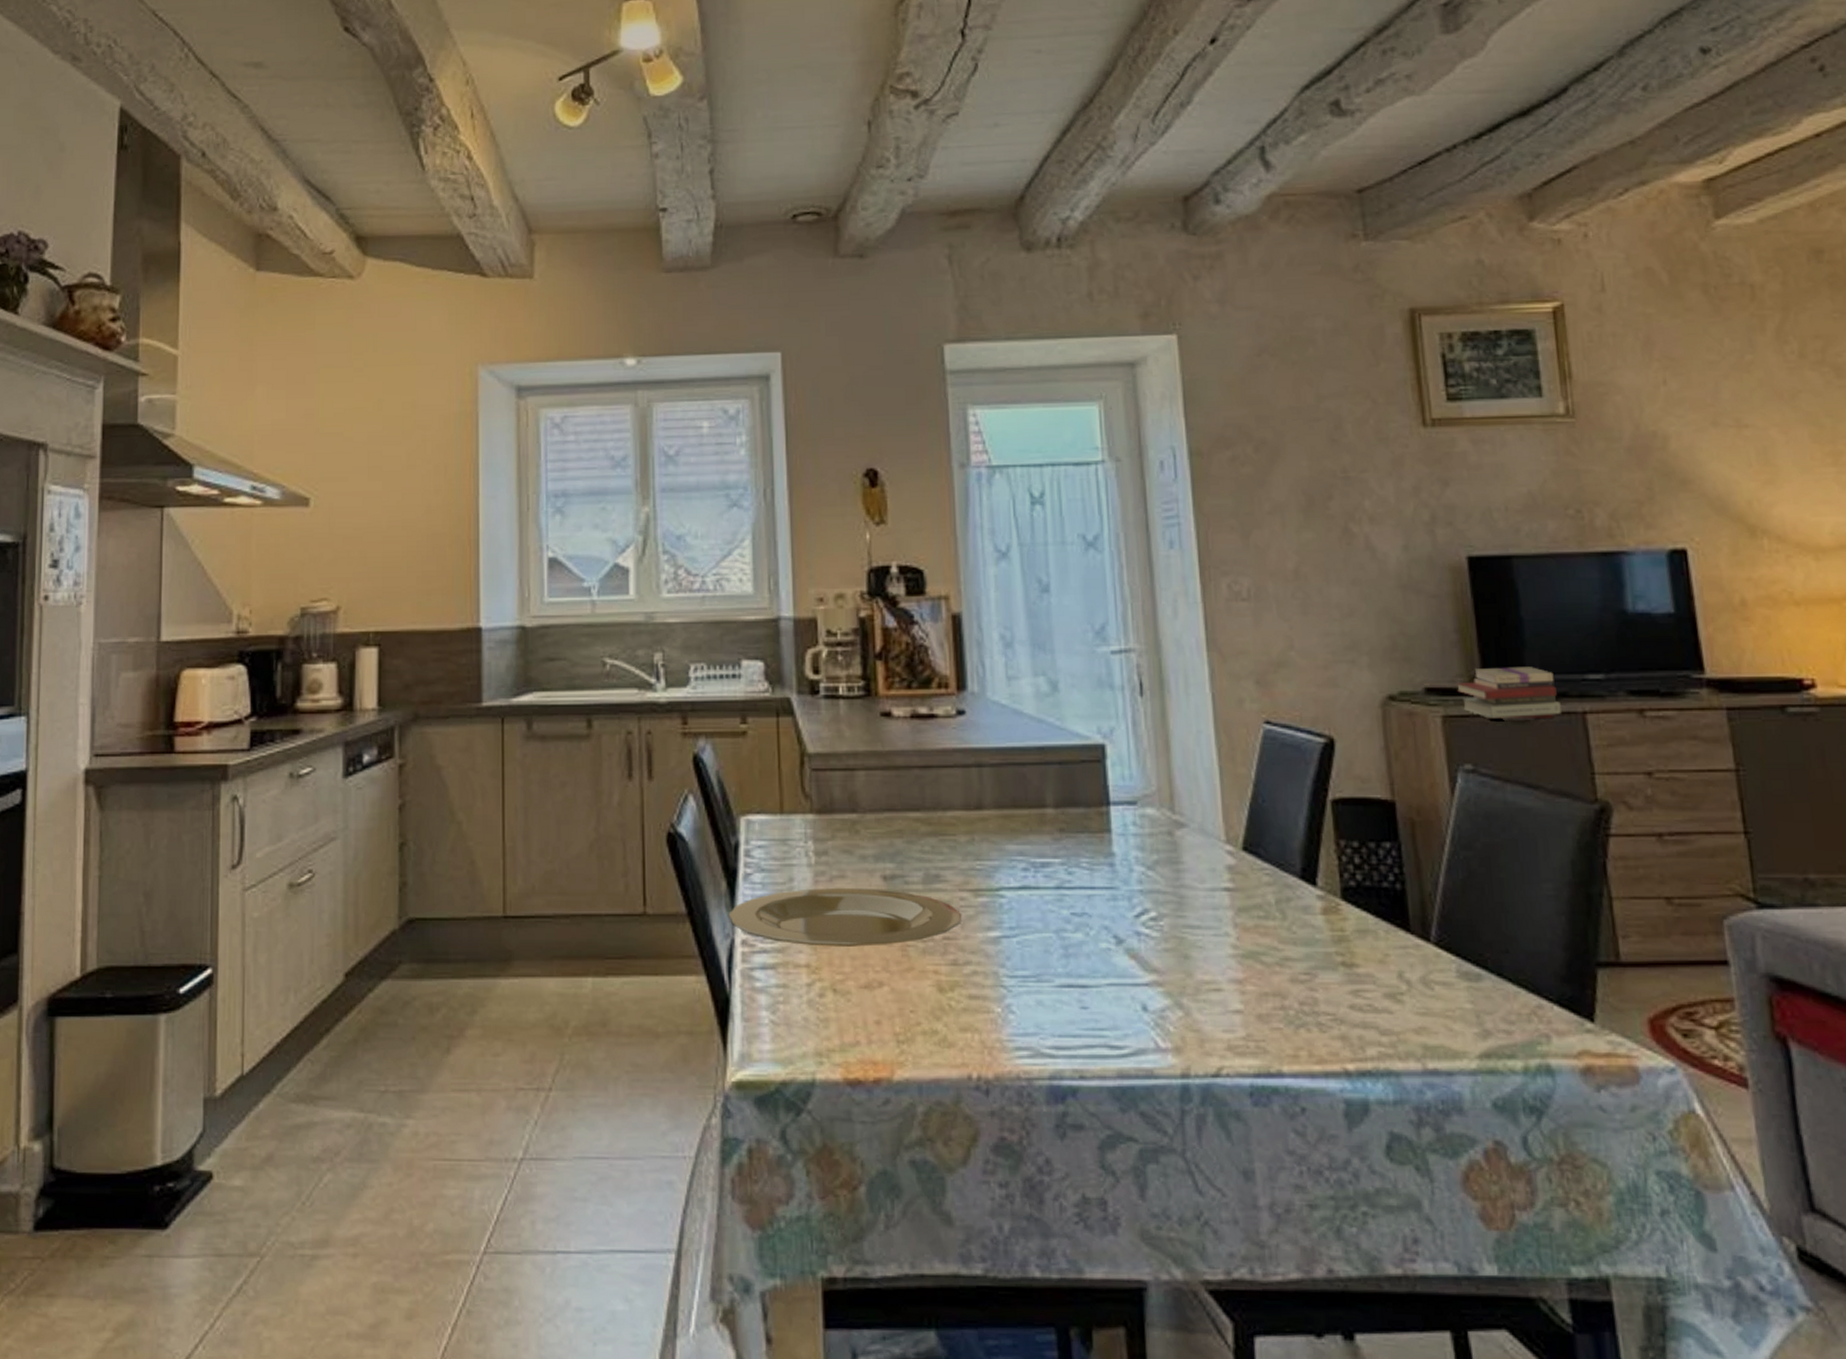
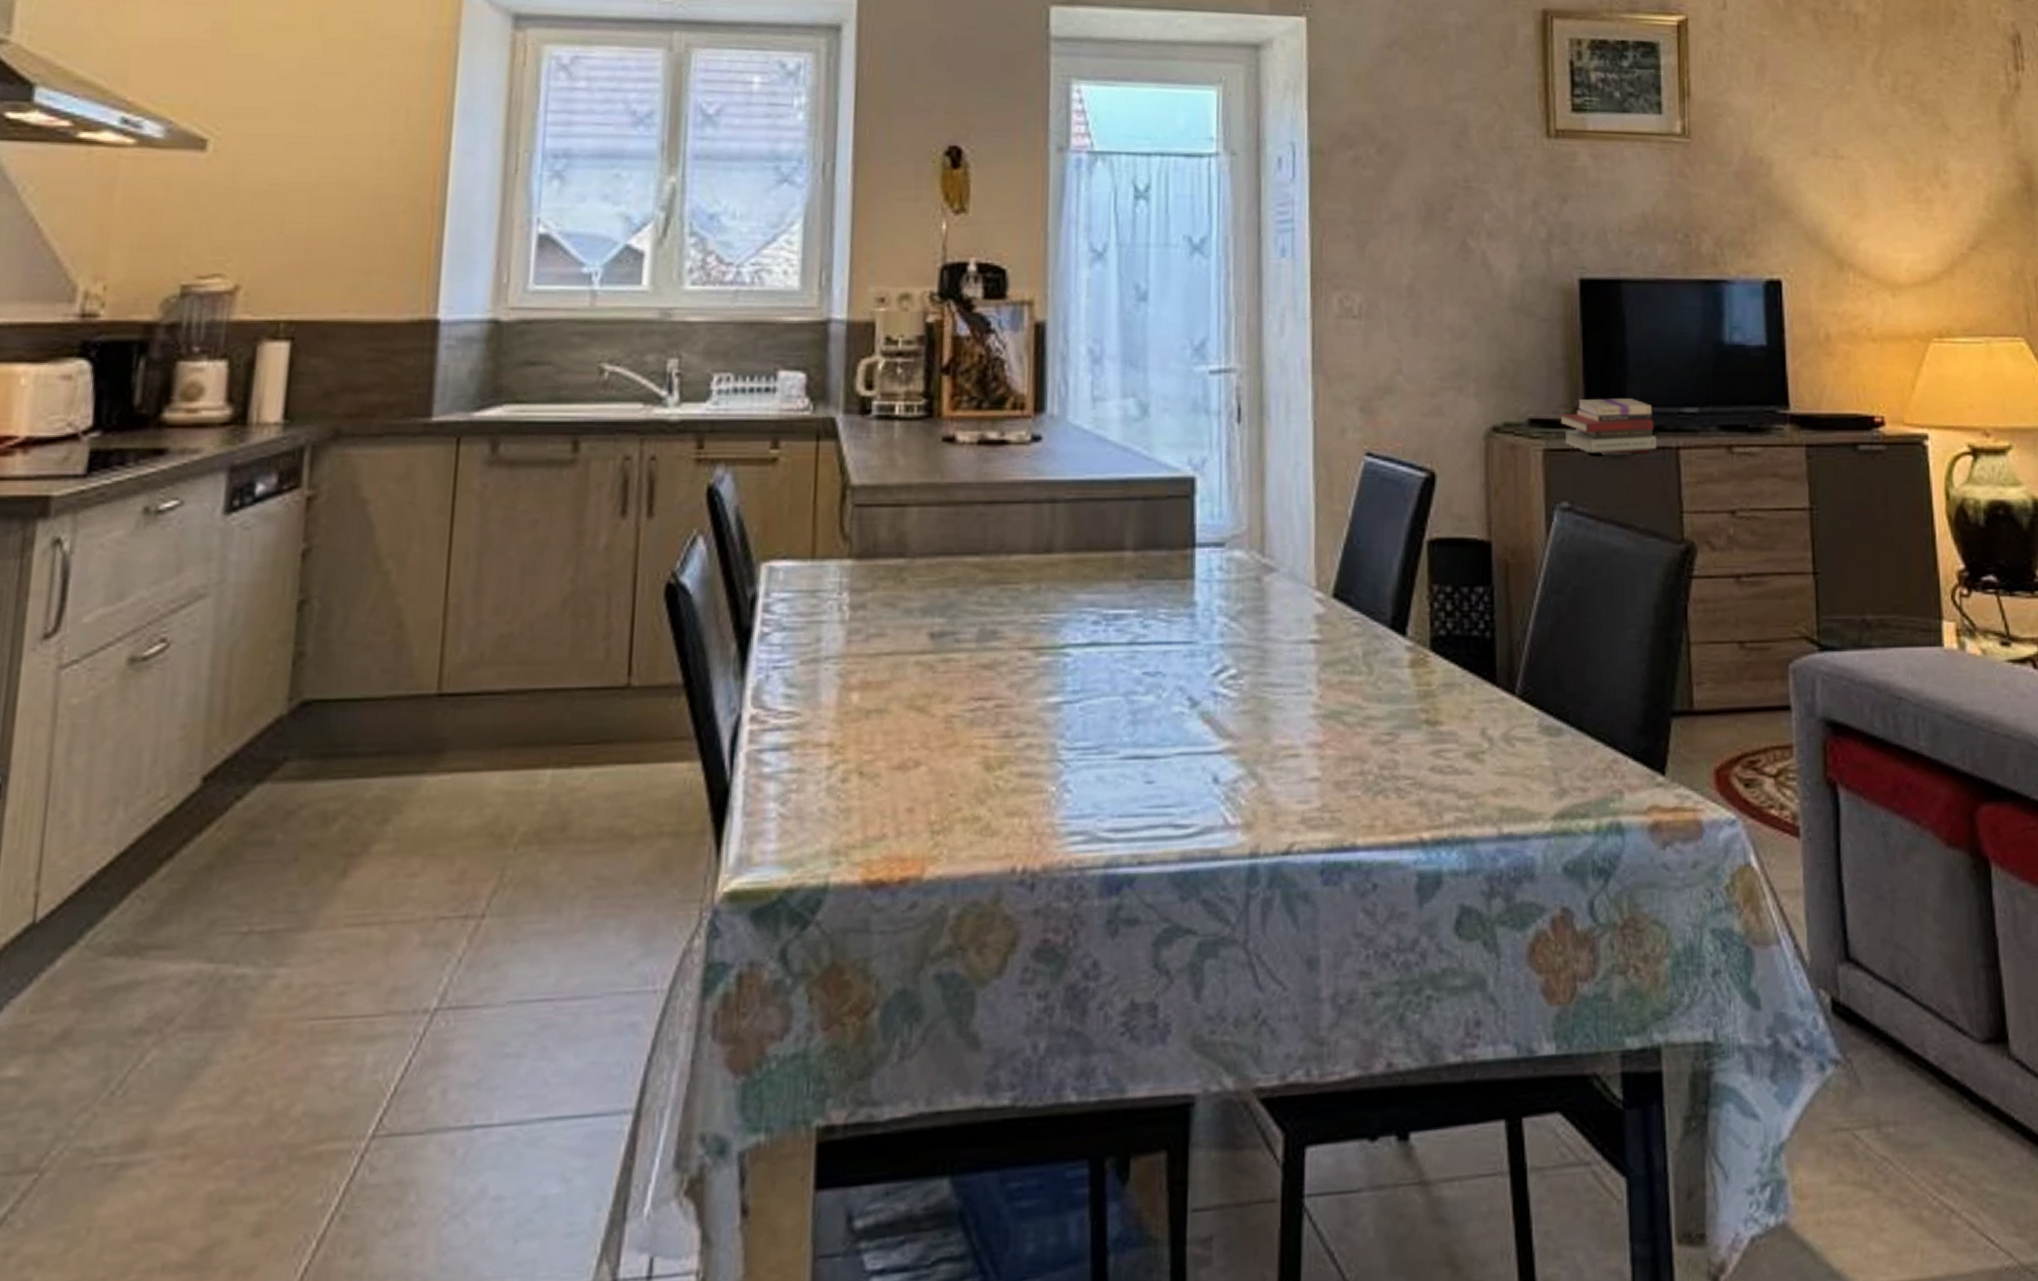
plate: present [728,888,962,947] -> none [736,648,1020,720]

